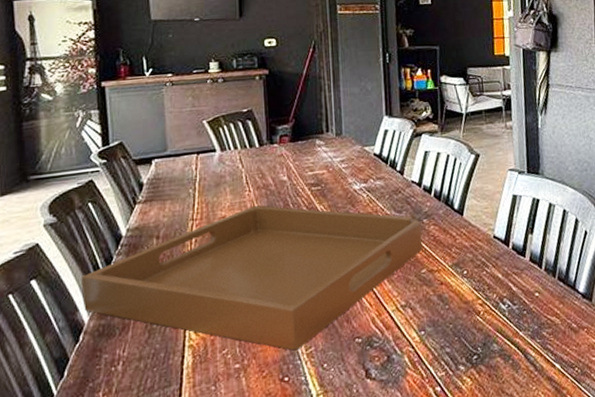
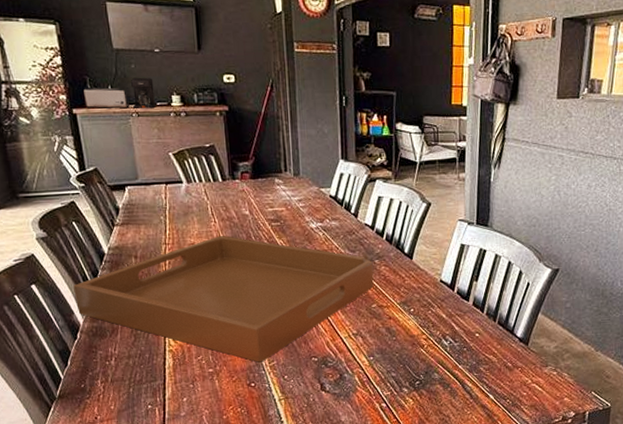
toaster: none [115,57,164,81] -> present [84,87,129,109]
coffee maker: none [167,46,193,79] -> present [131,77,157,110]

